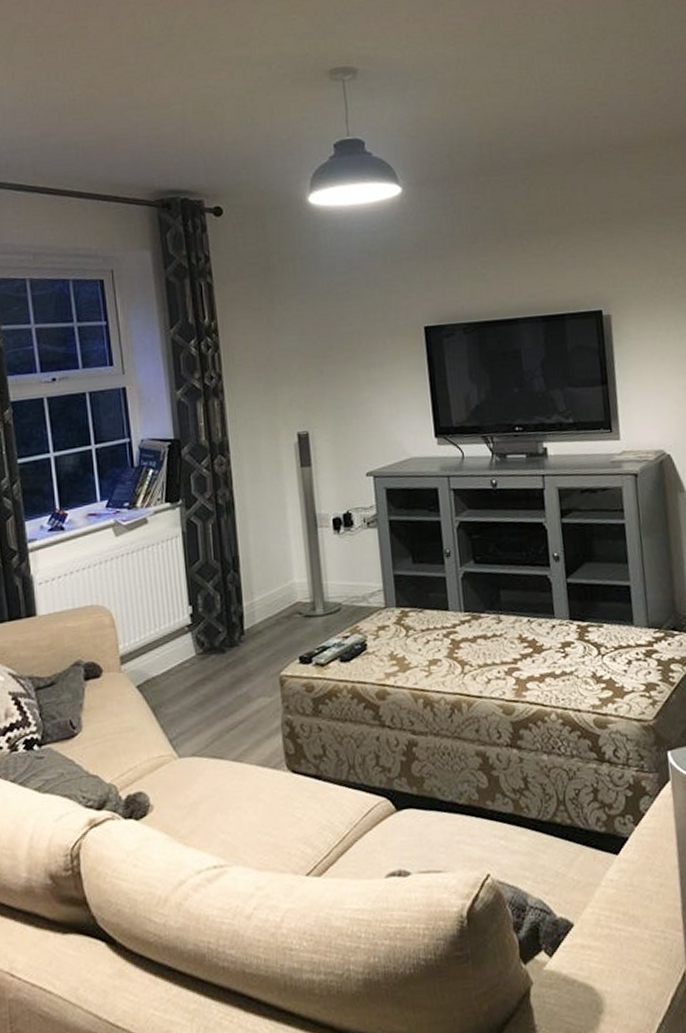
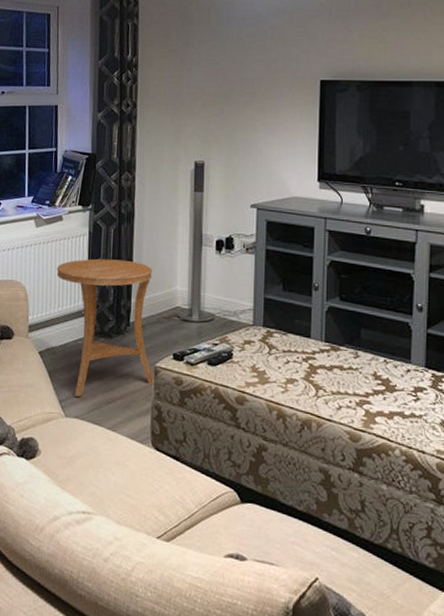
side table: none [147,558,282,730] -> present [56,258,155,397]

